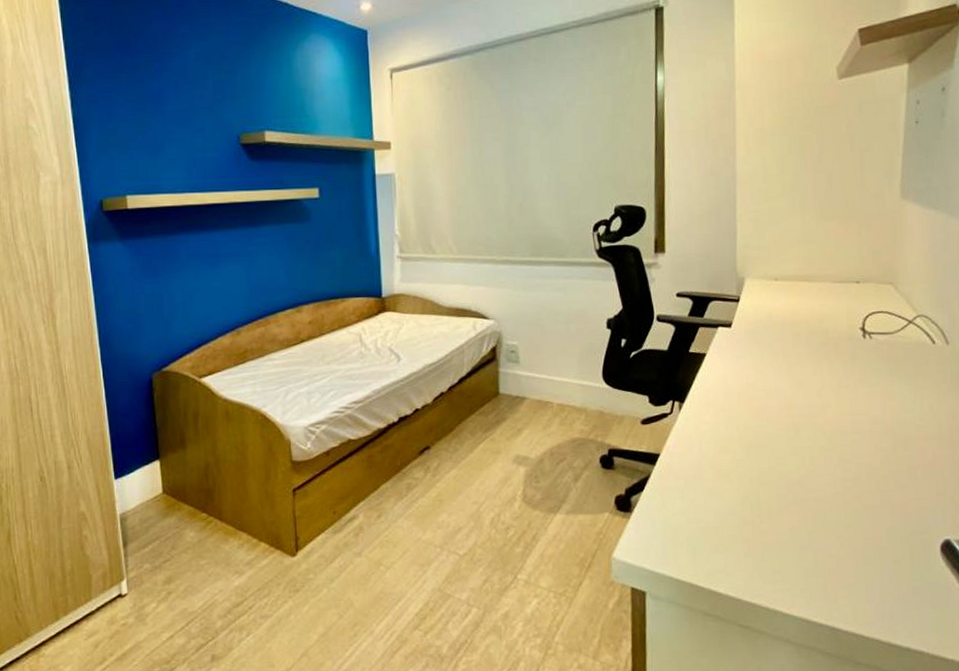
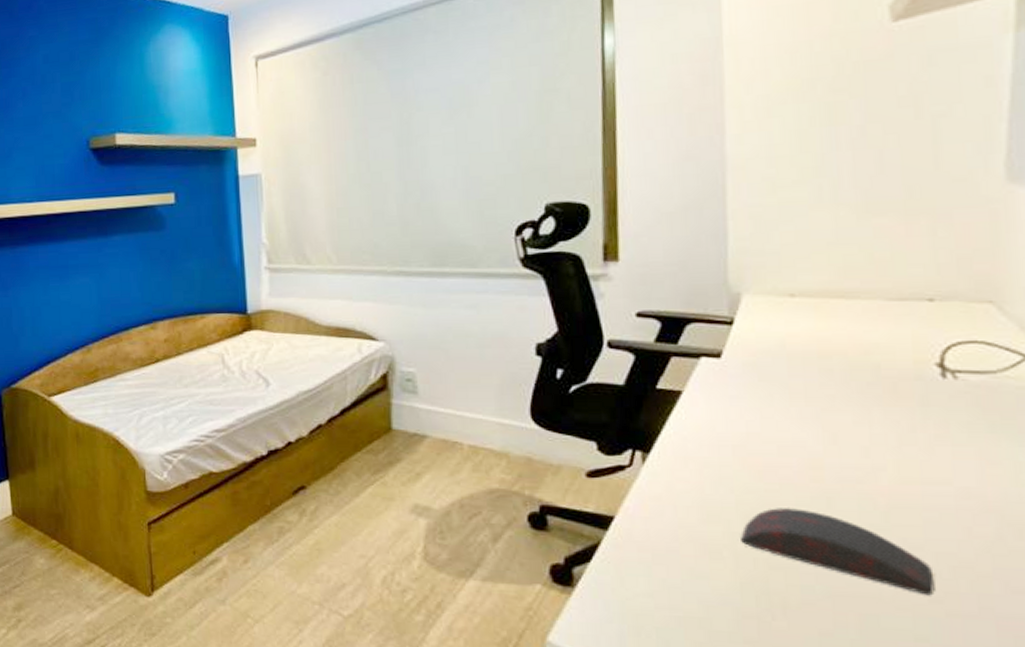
computer mouse: none [742,438,857,495] -> present [741,508,935,596]

